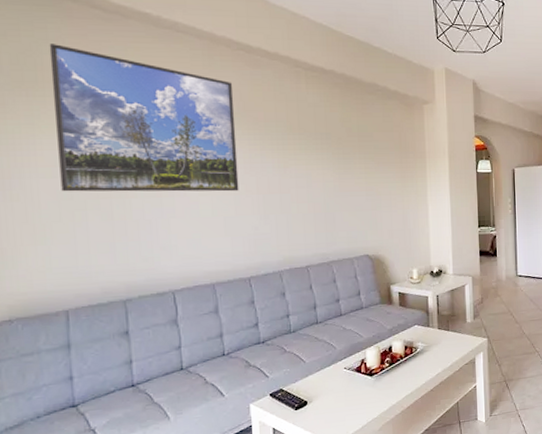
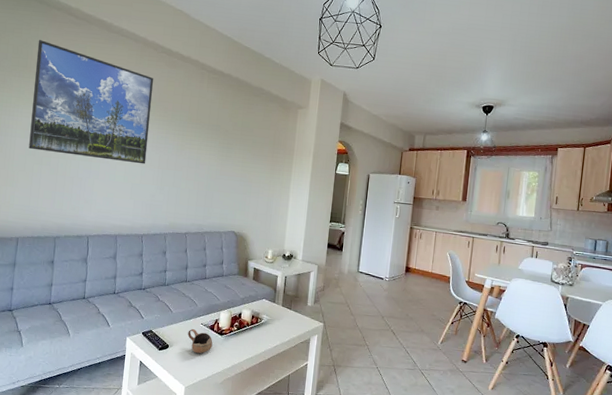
cup: none [329,375,362,404] -> present [188,328,213,354]

